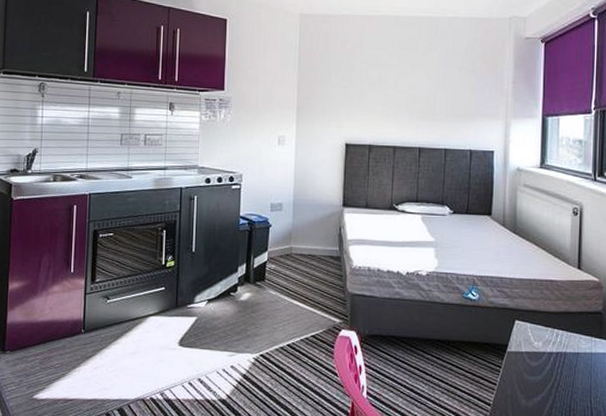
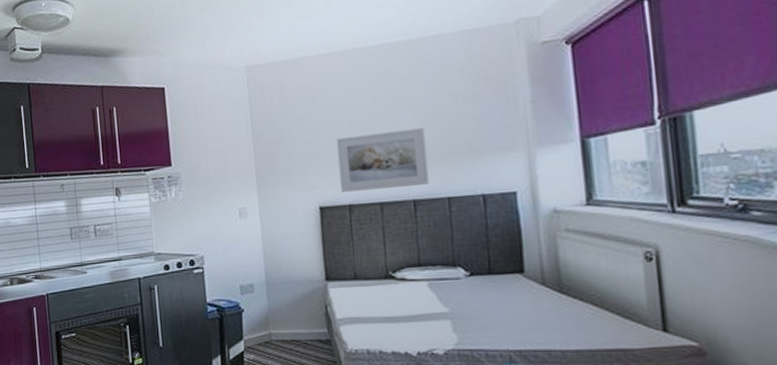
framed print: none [364,88,434,136] -> present [336,128,429,192]

